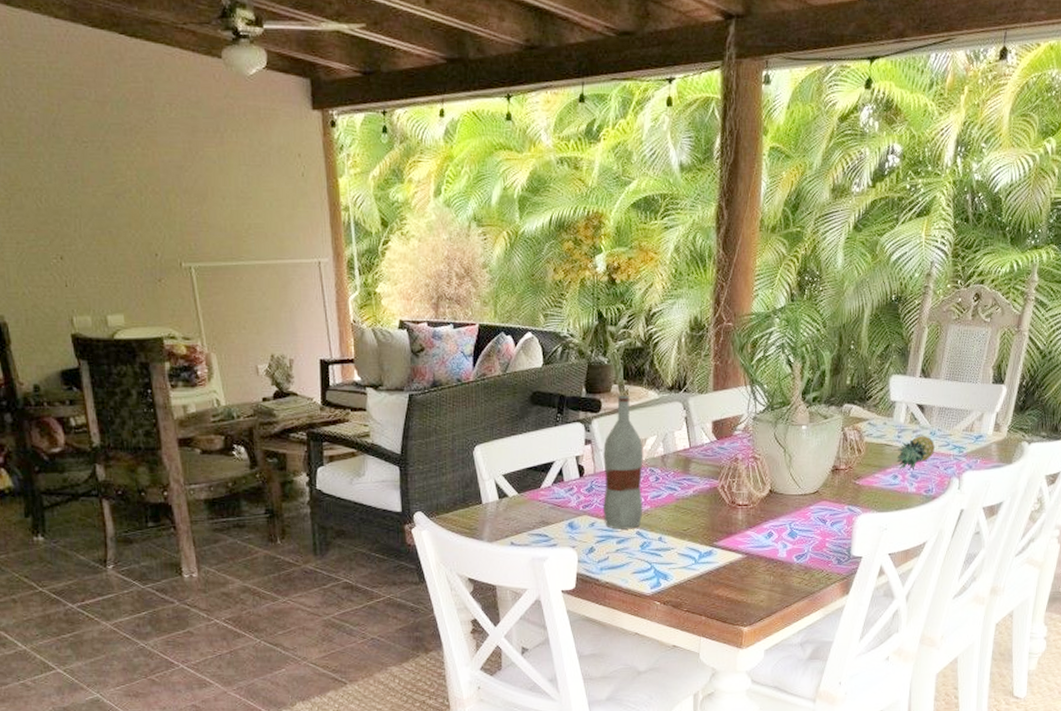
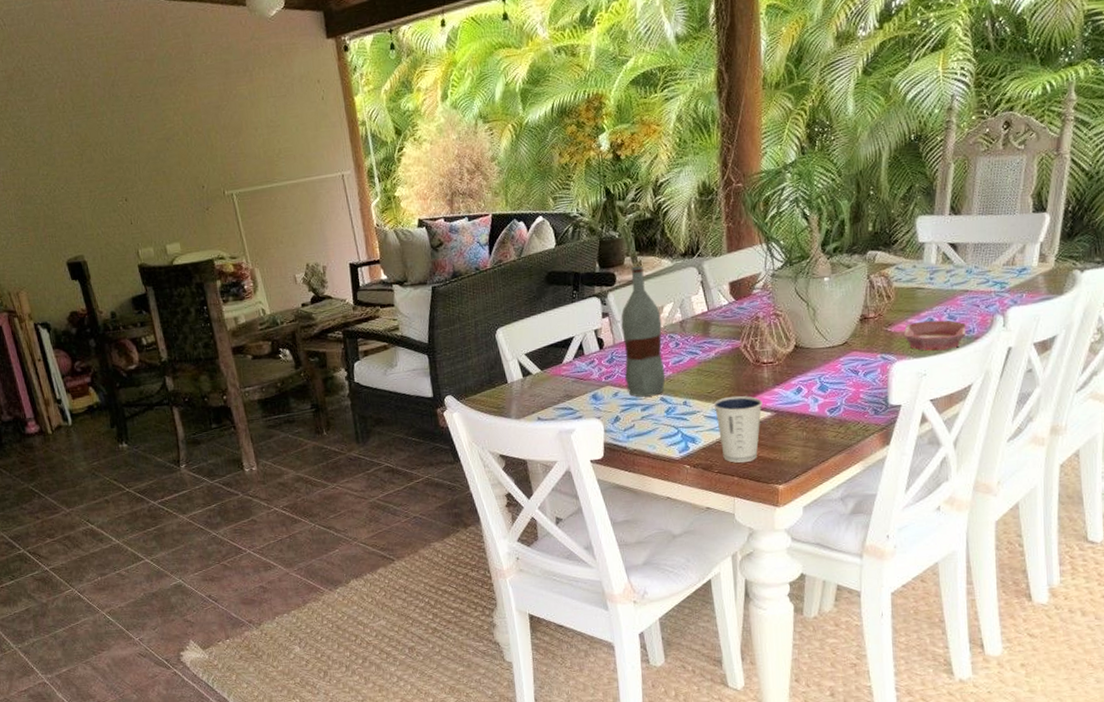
dixie cup: none [687,535,735,602] -> present [713,395,763,463]
bowl: none [869,477,926,507] -> present [903,320,966,351]
fruit: present [896,436,935,469] -> none [930,275,973,312]

